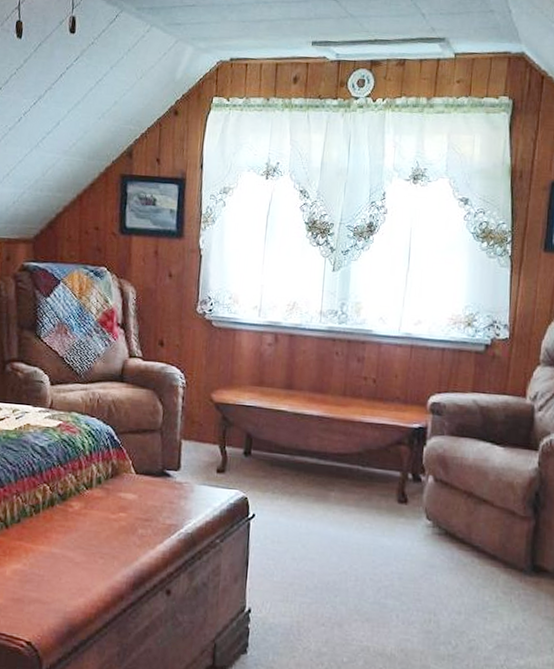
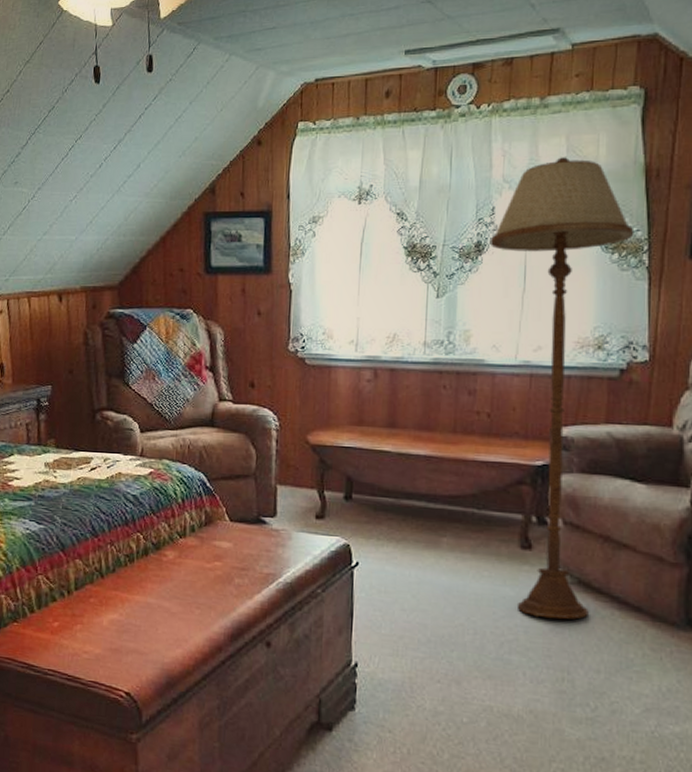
floor lamp: none [380,153,501,567] -> present [489,157,634,619]

